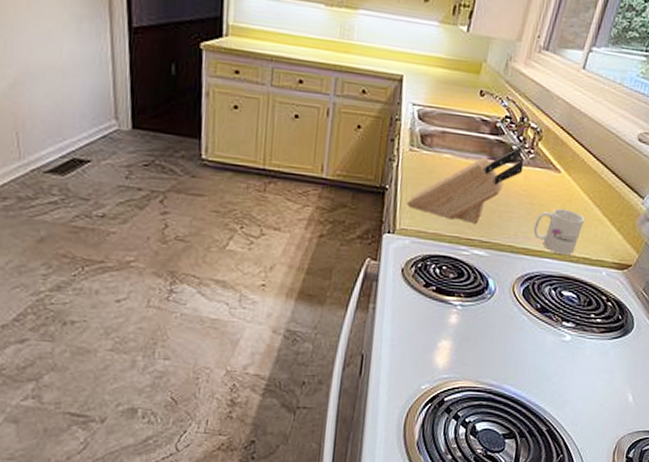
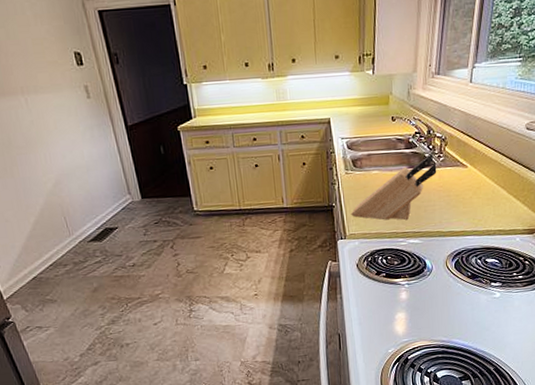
mug: present [534,208,585,255] -> none [454,194,494,231]

